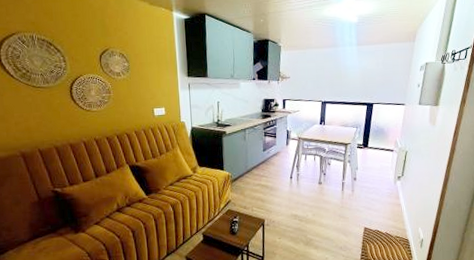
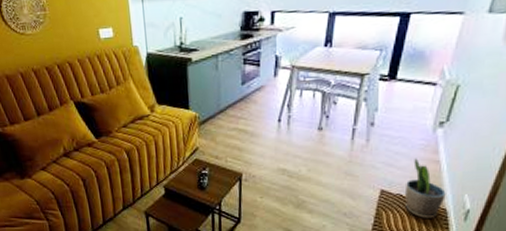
potted plant: none [381,203,407,247] -> present [405,158,446,218]

